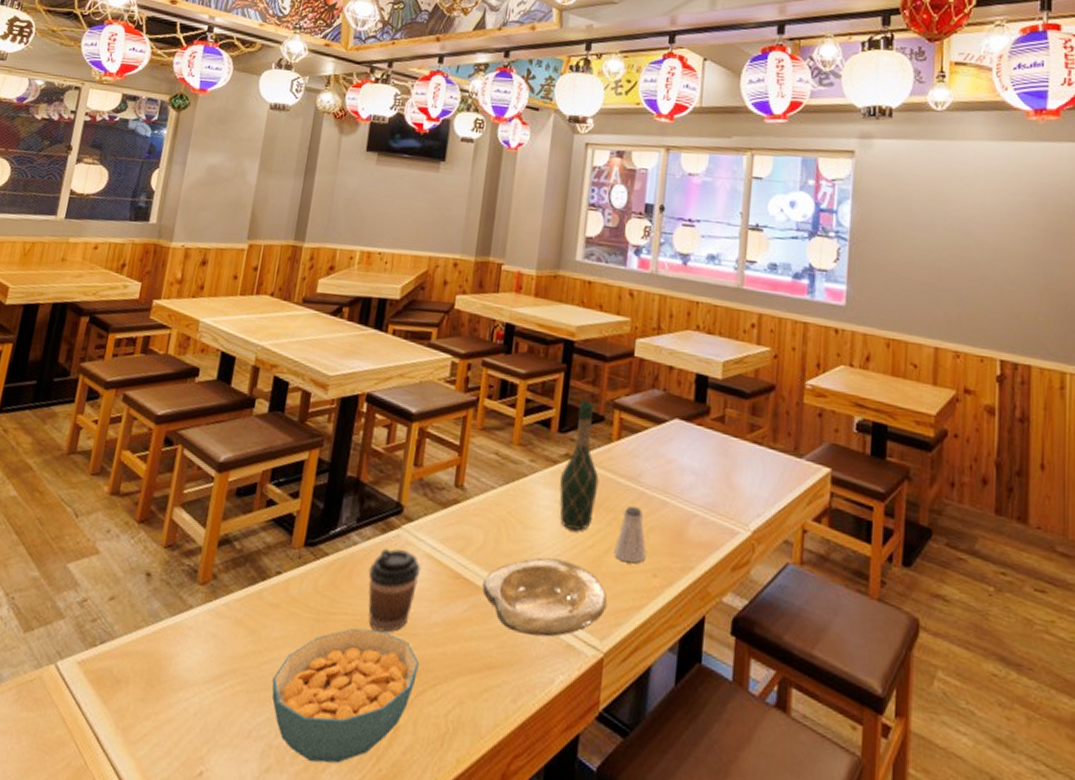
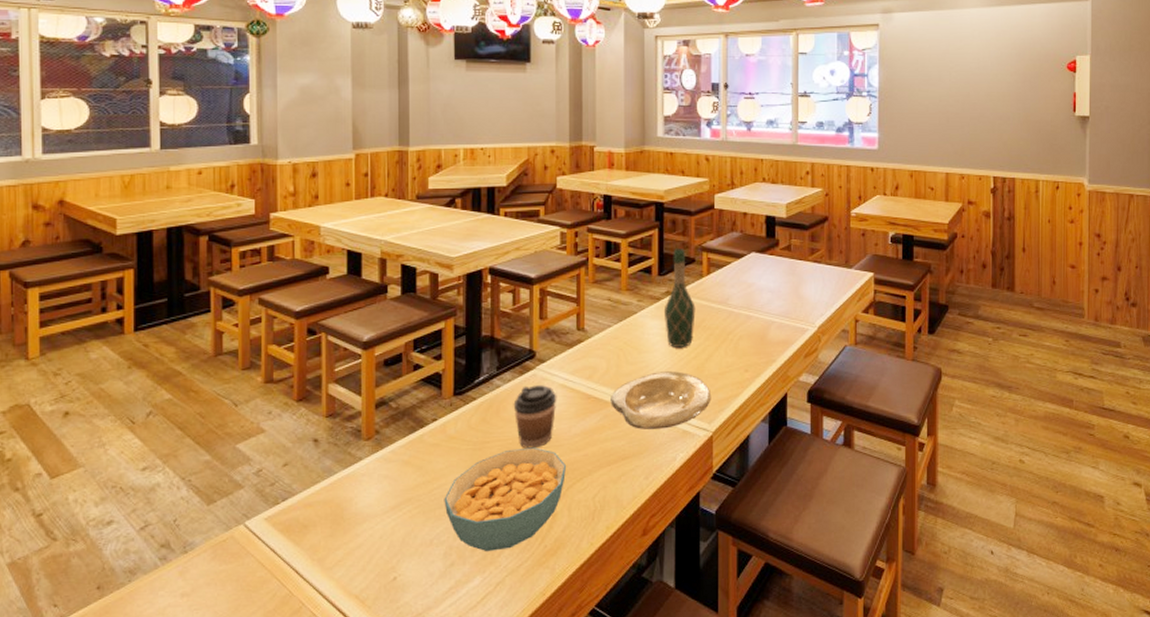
saltshaker: present [614,505,646,564] -> none [713,322,738,365]

